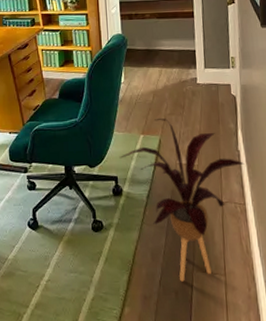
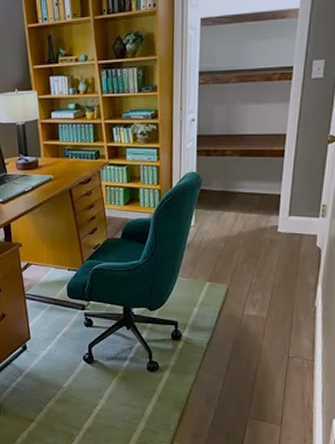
house plant: present [119,118,245,282] -> none [181,267,320,426]

